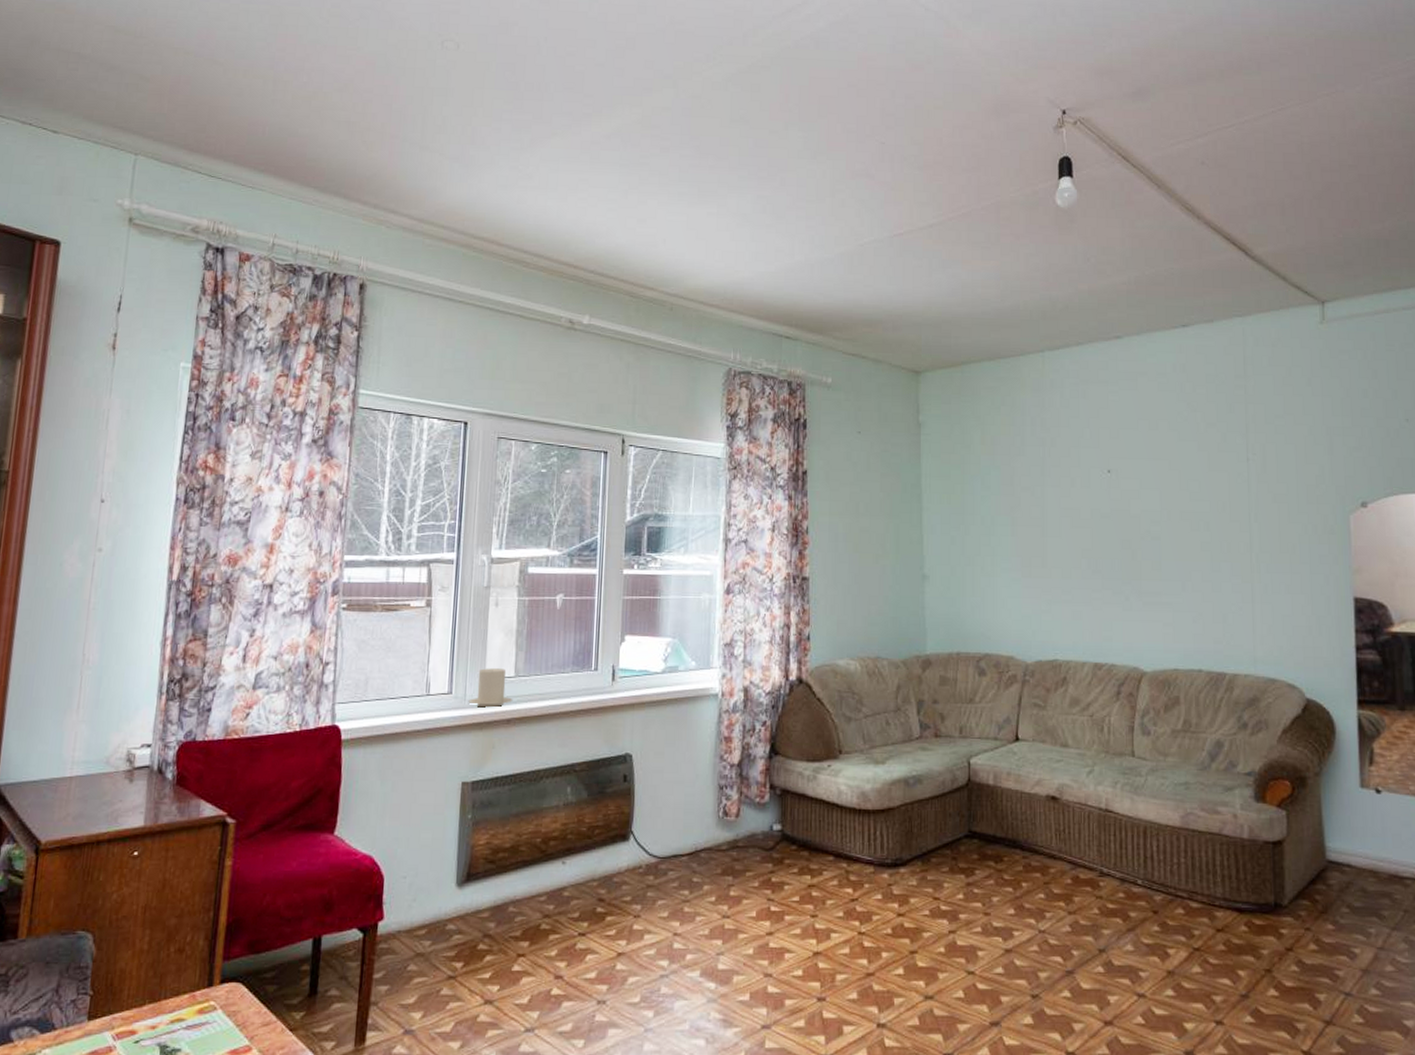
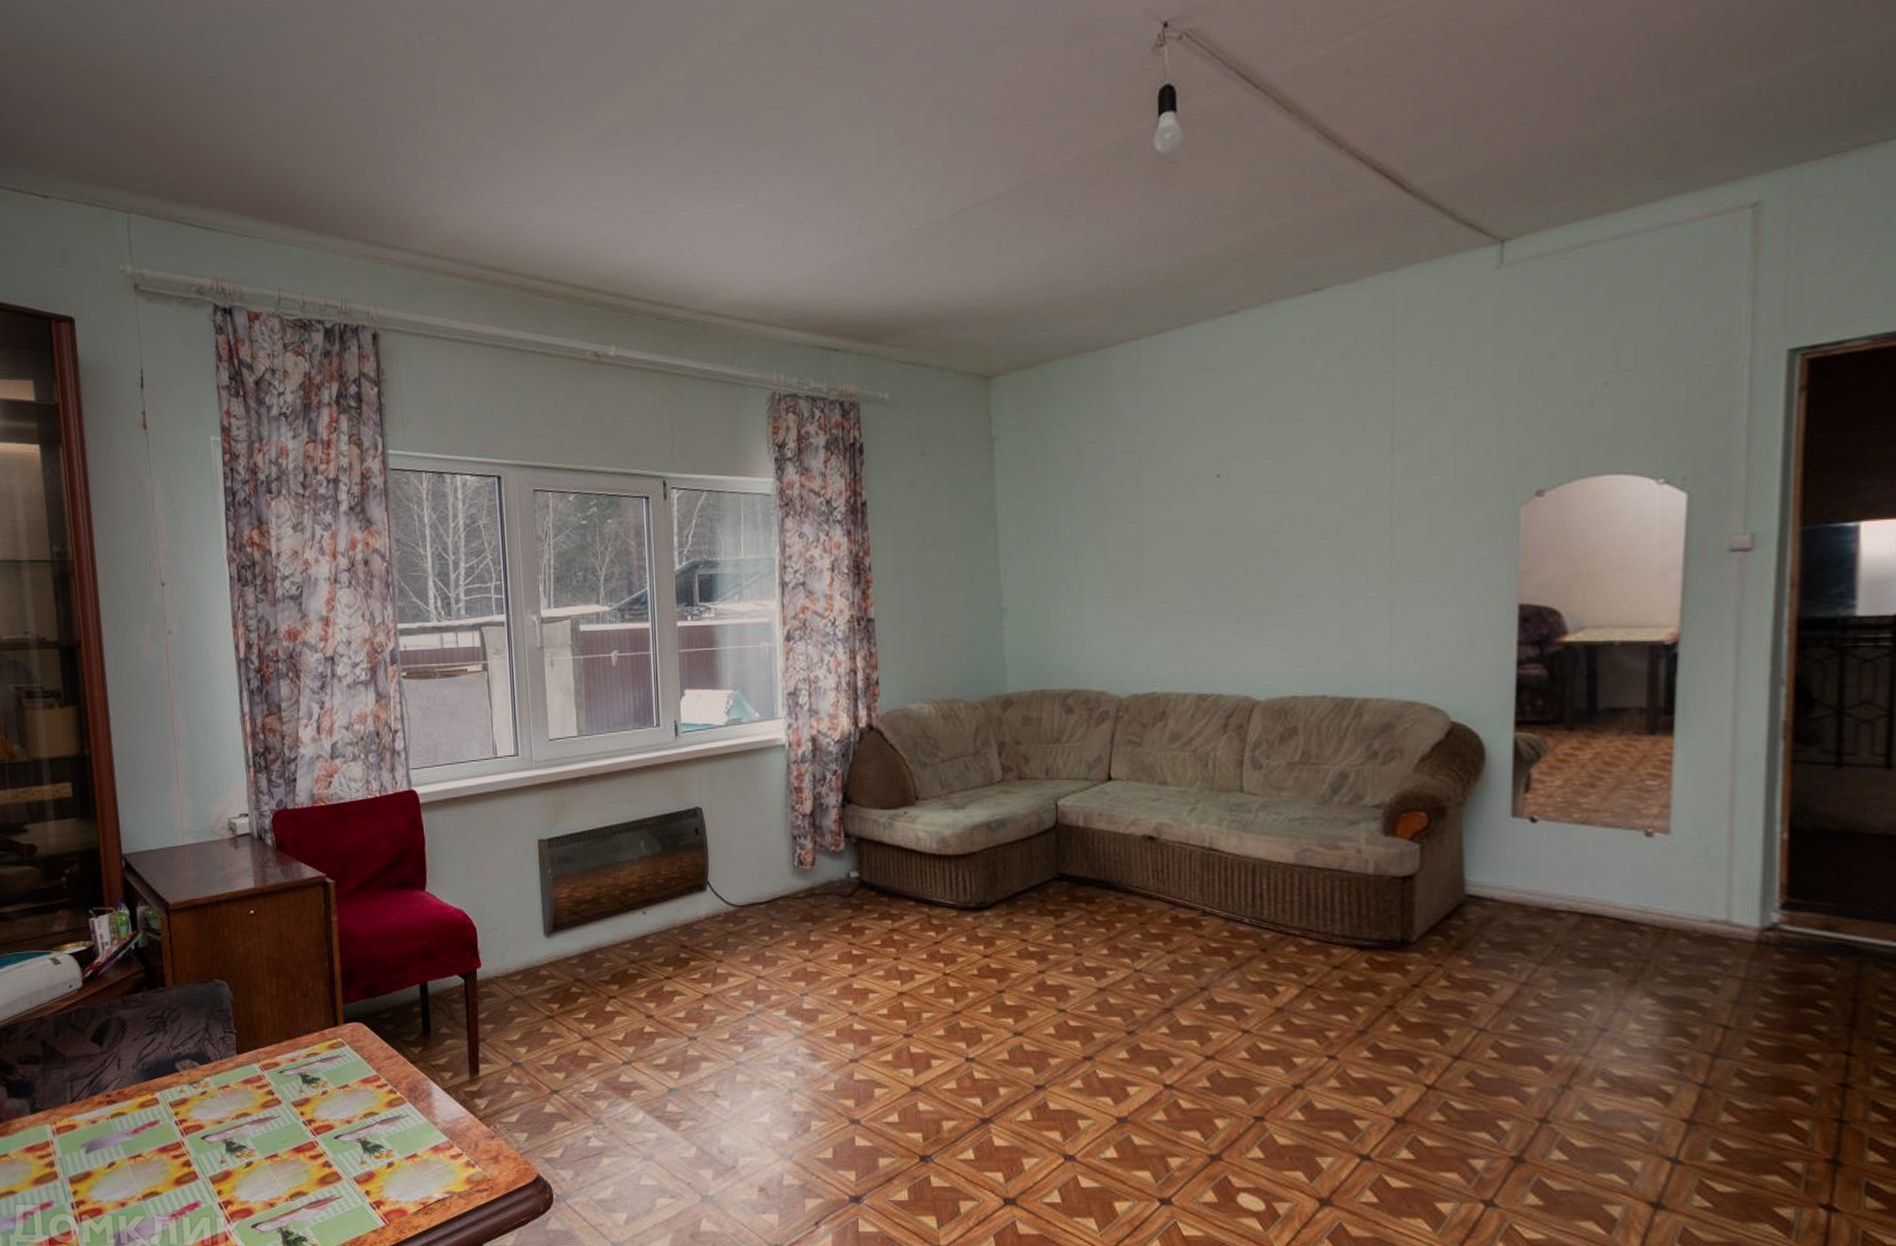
candle: present [468,668,513,708] -> none [535,729,579,768]

